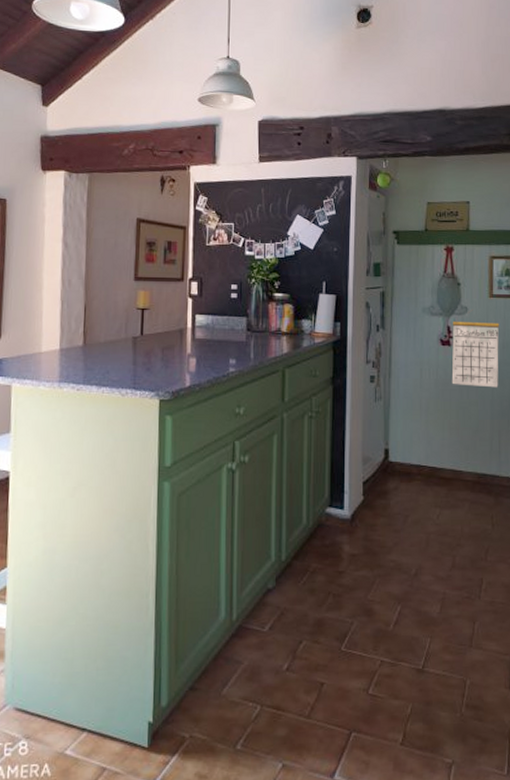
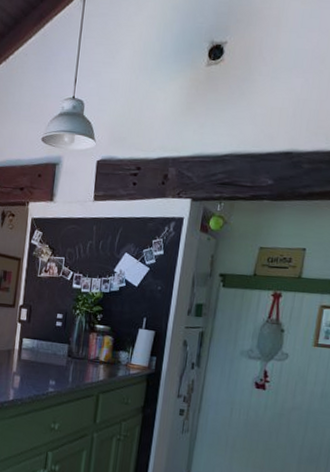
calendar: present [451,321,500,388] -> none [261,366,321,435]

